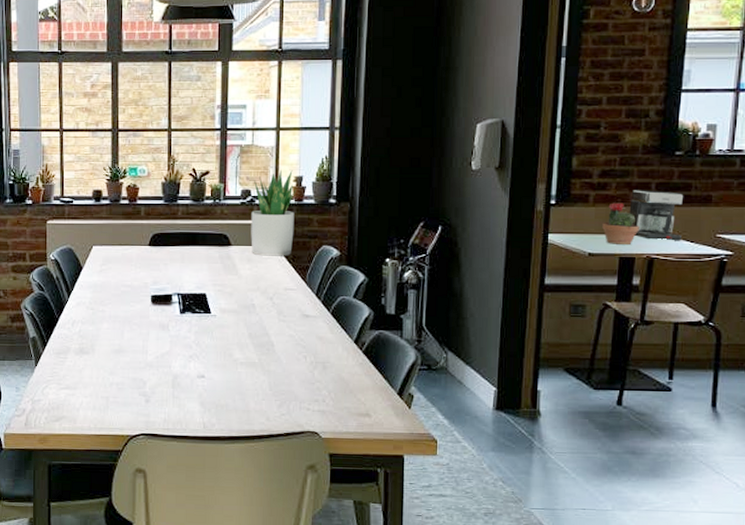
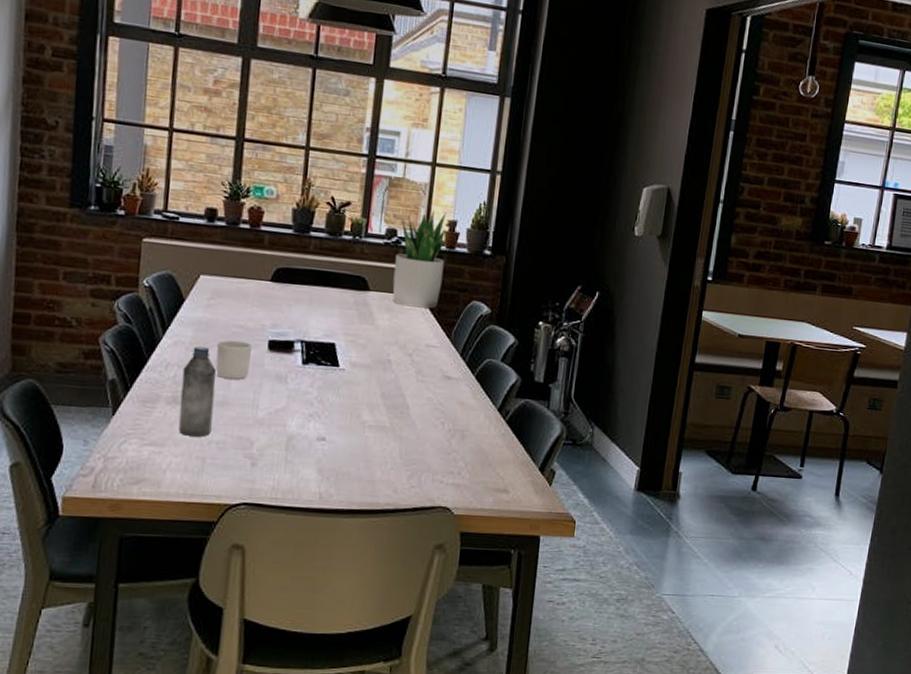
water bottle: none [85,305,112,380] -> present [177,346,217,437]
mug: none [110,297,139,330] -> present [215,340,253,380]
potted cactus: present [602,202,639,246] -> none [753,285,787,330]
coffee maker: present [629,190,684,241] -> none [779,274,829,330]

